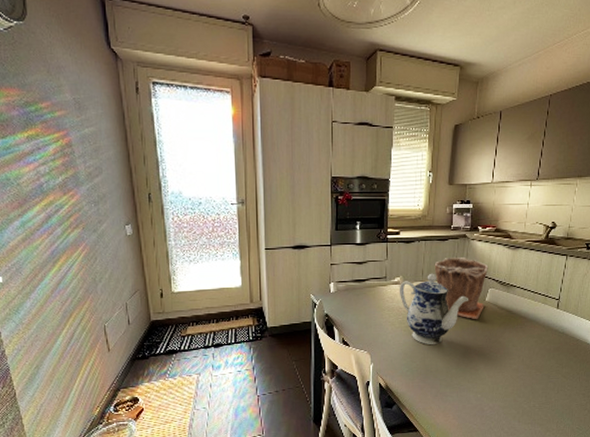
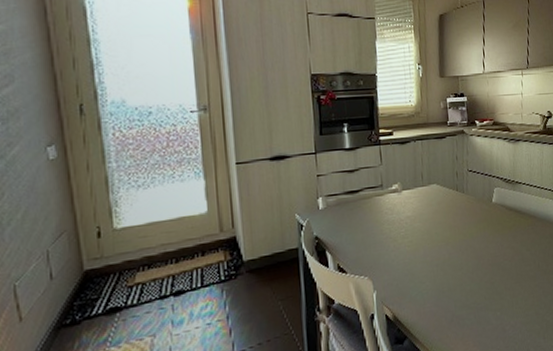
teapot: present [399,273,468,345] -> none [398,176,474,261]
plant pot: present [434,257,489,319] -> none [433,155,492,225]

